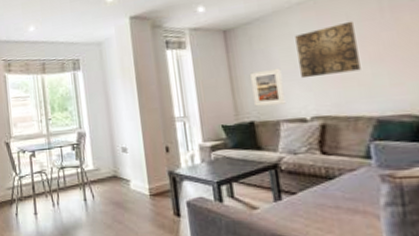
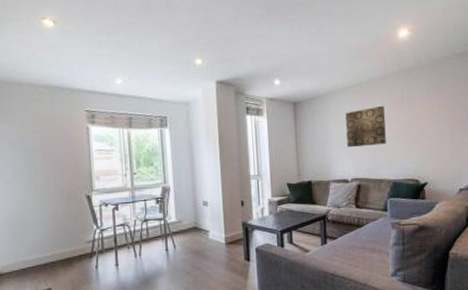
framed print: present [250,67,286,107] -> none [312,138,335,169]

